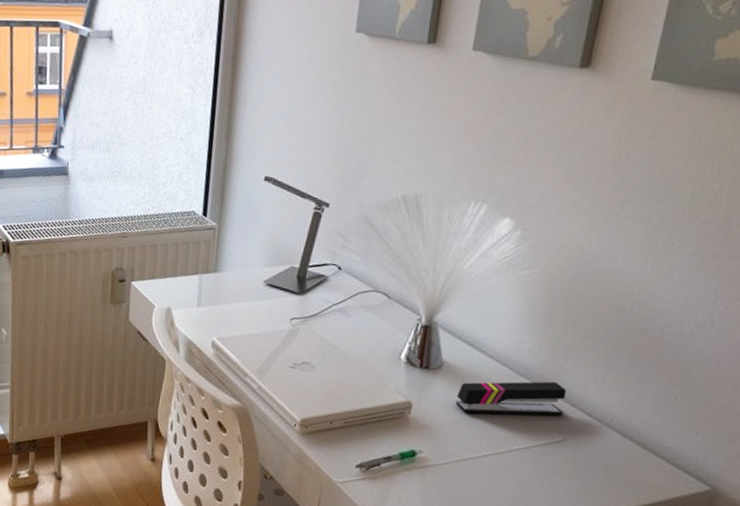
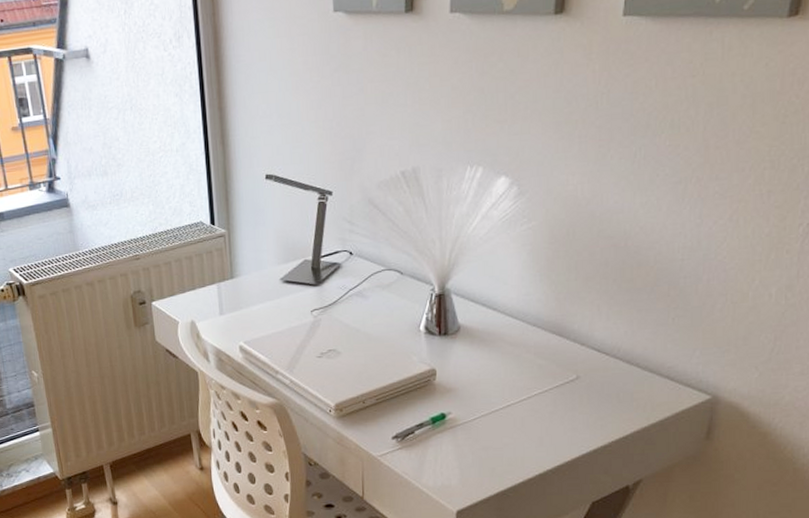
stapler: present [455,381,566,417] -> none [476,326,575,370]

